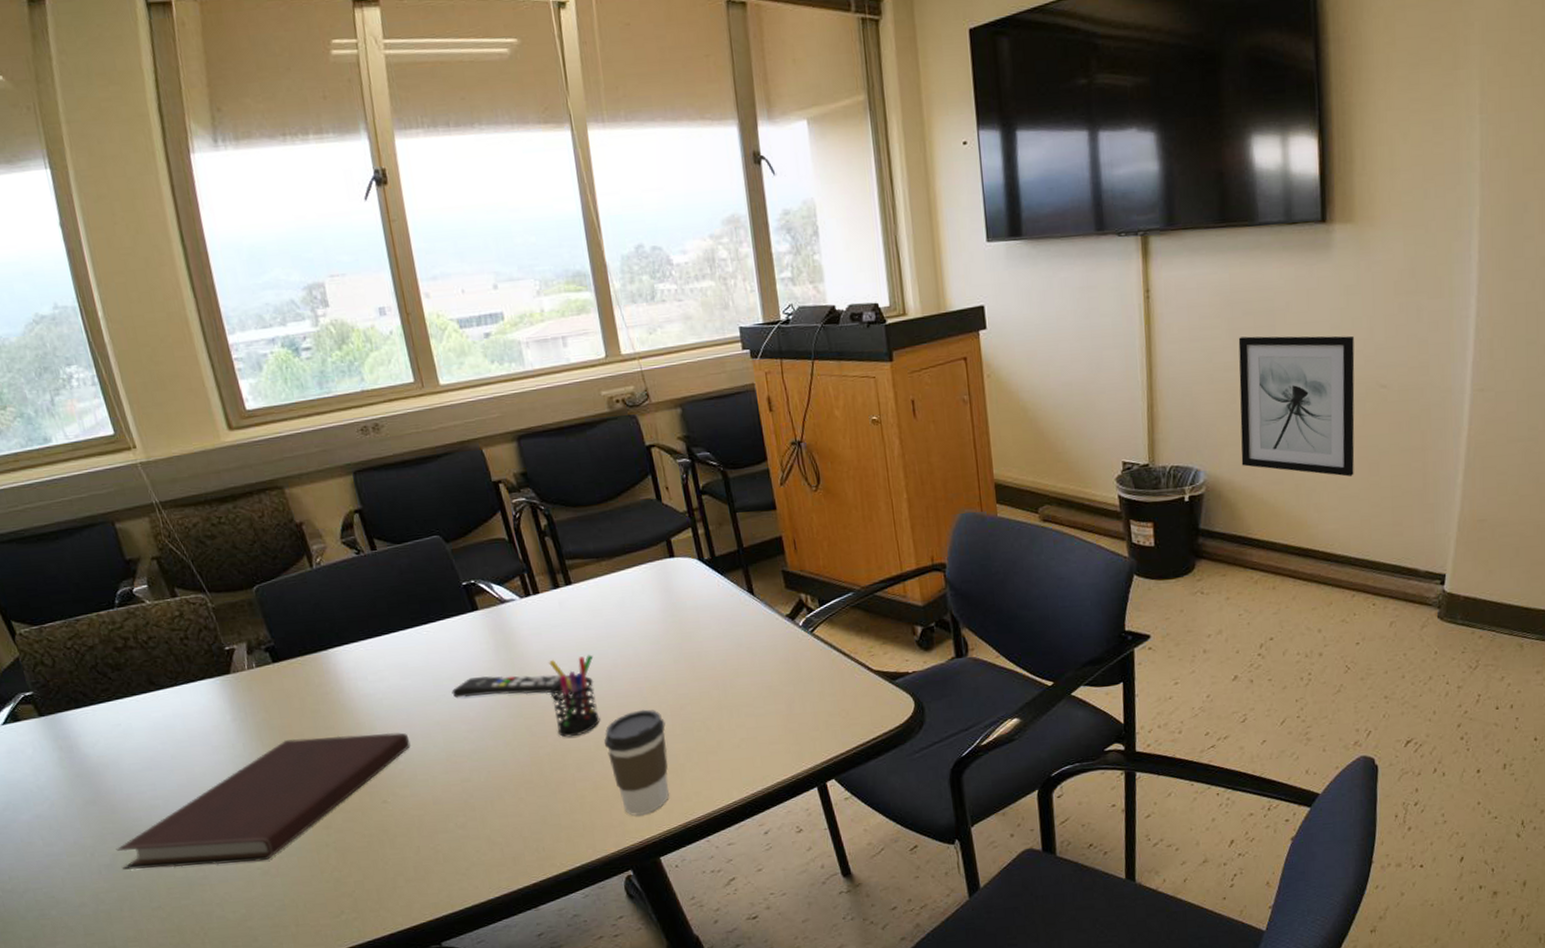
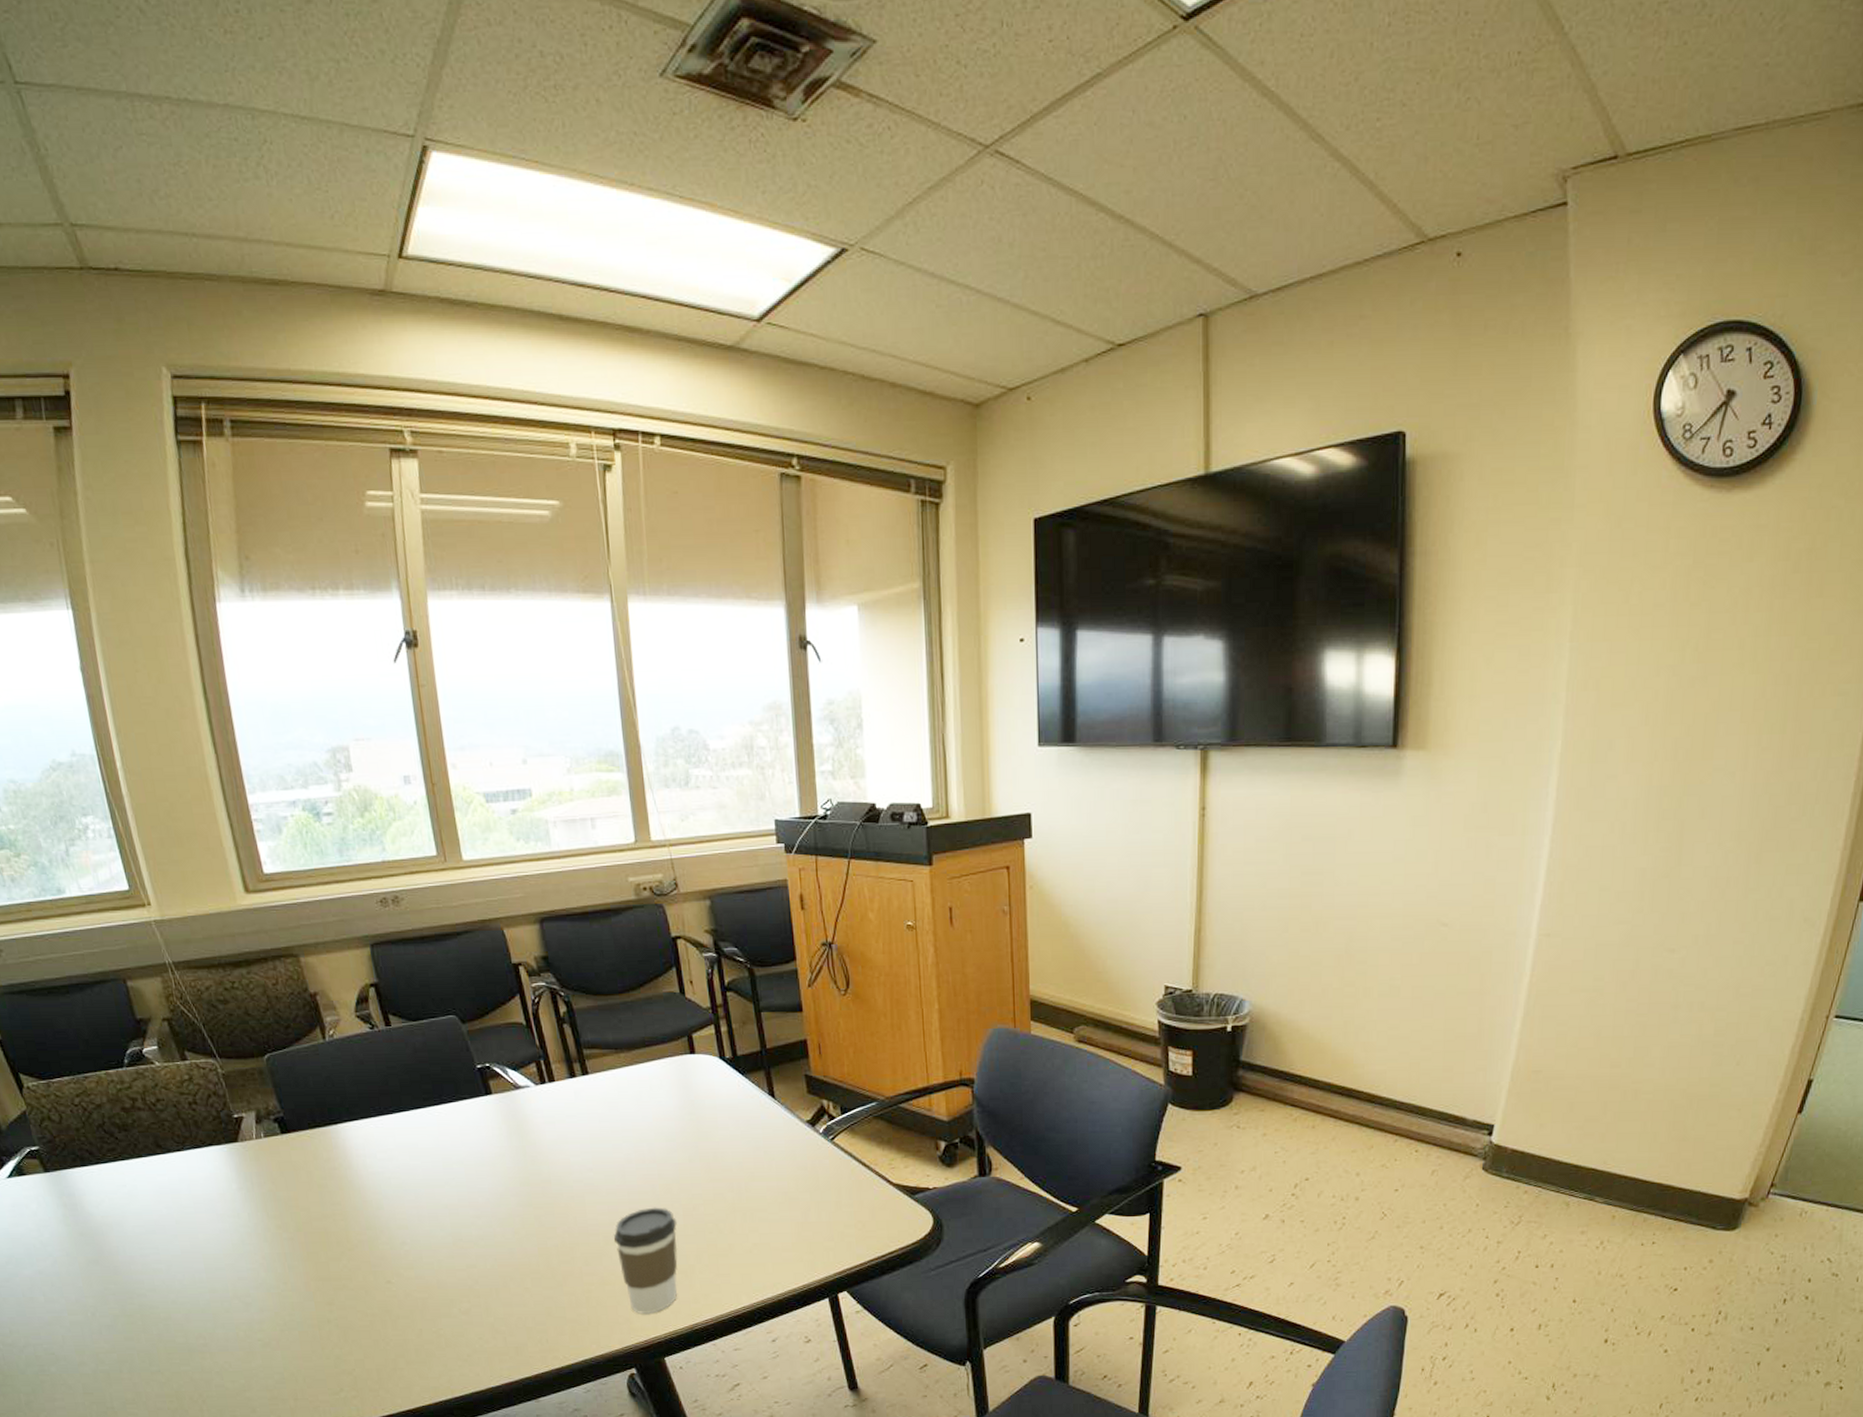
notebook: present [116,732,411,870] -> none [117,1212,417,1334]
remote control: present [451,674,578,699] -> none [461,1163,590,1185]
pen holder: present [549,655,600,738] -> none [561,1148,611,1230]
wall art: present [1238,335,1355,477] -> none [1289,863,1417,1016]

